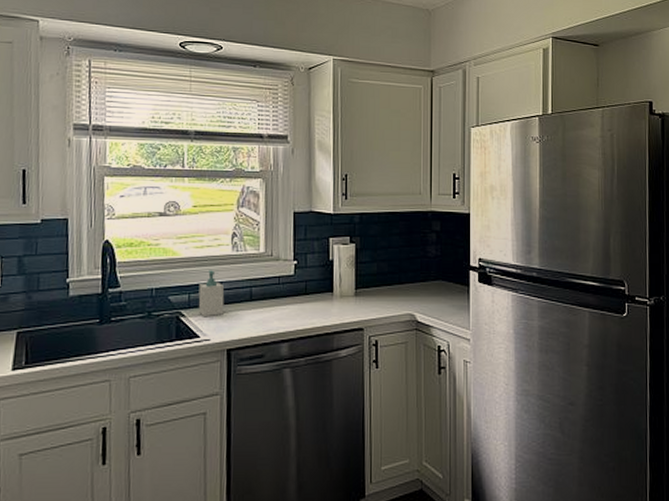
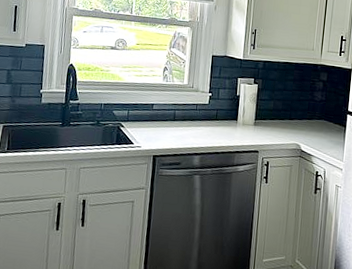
soap bottle: present [198,270,225,317] -> none [135,94,155,130]

